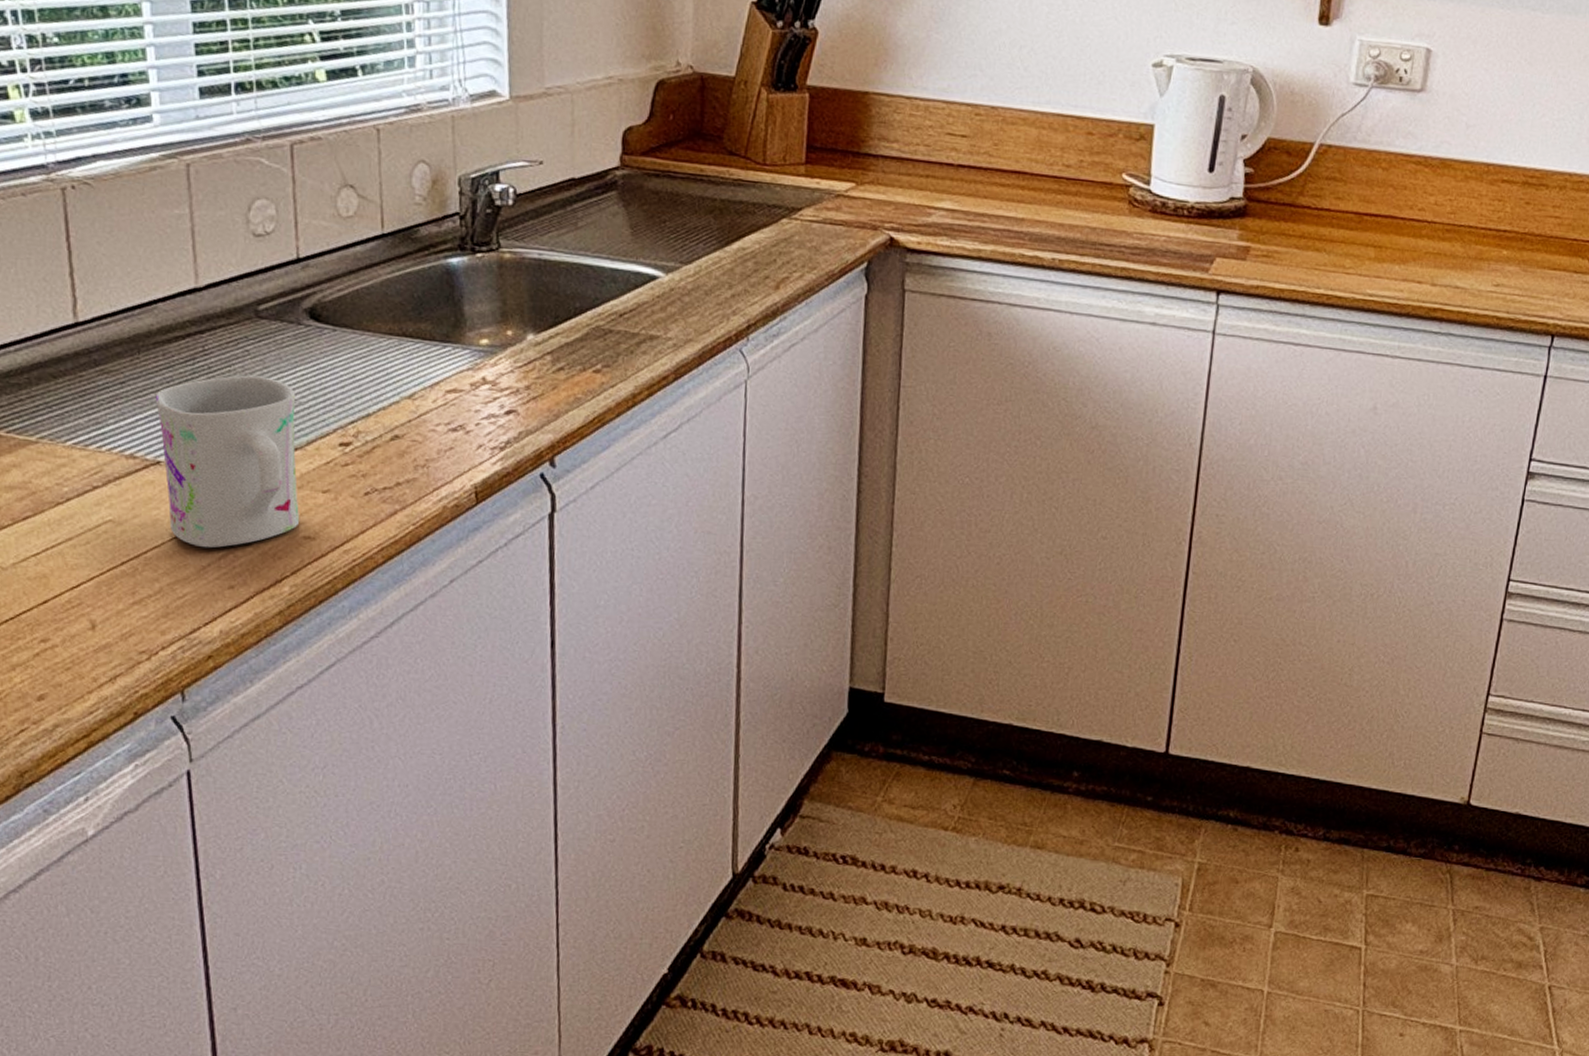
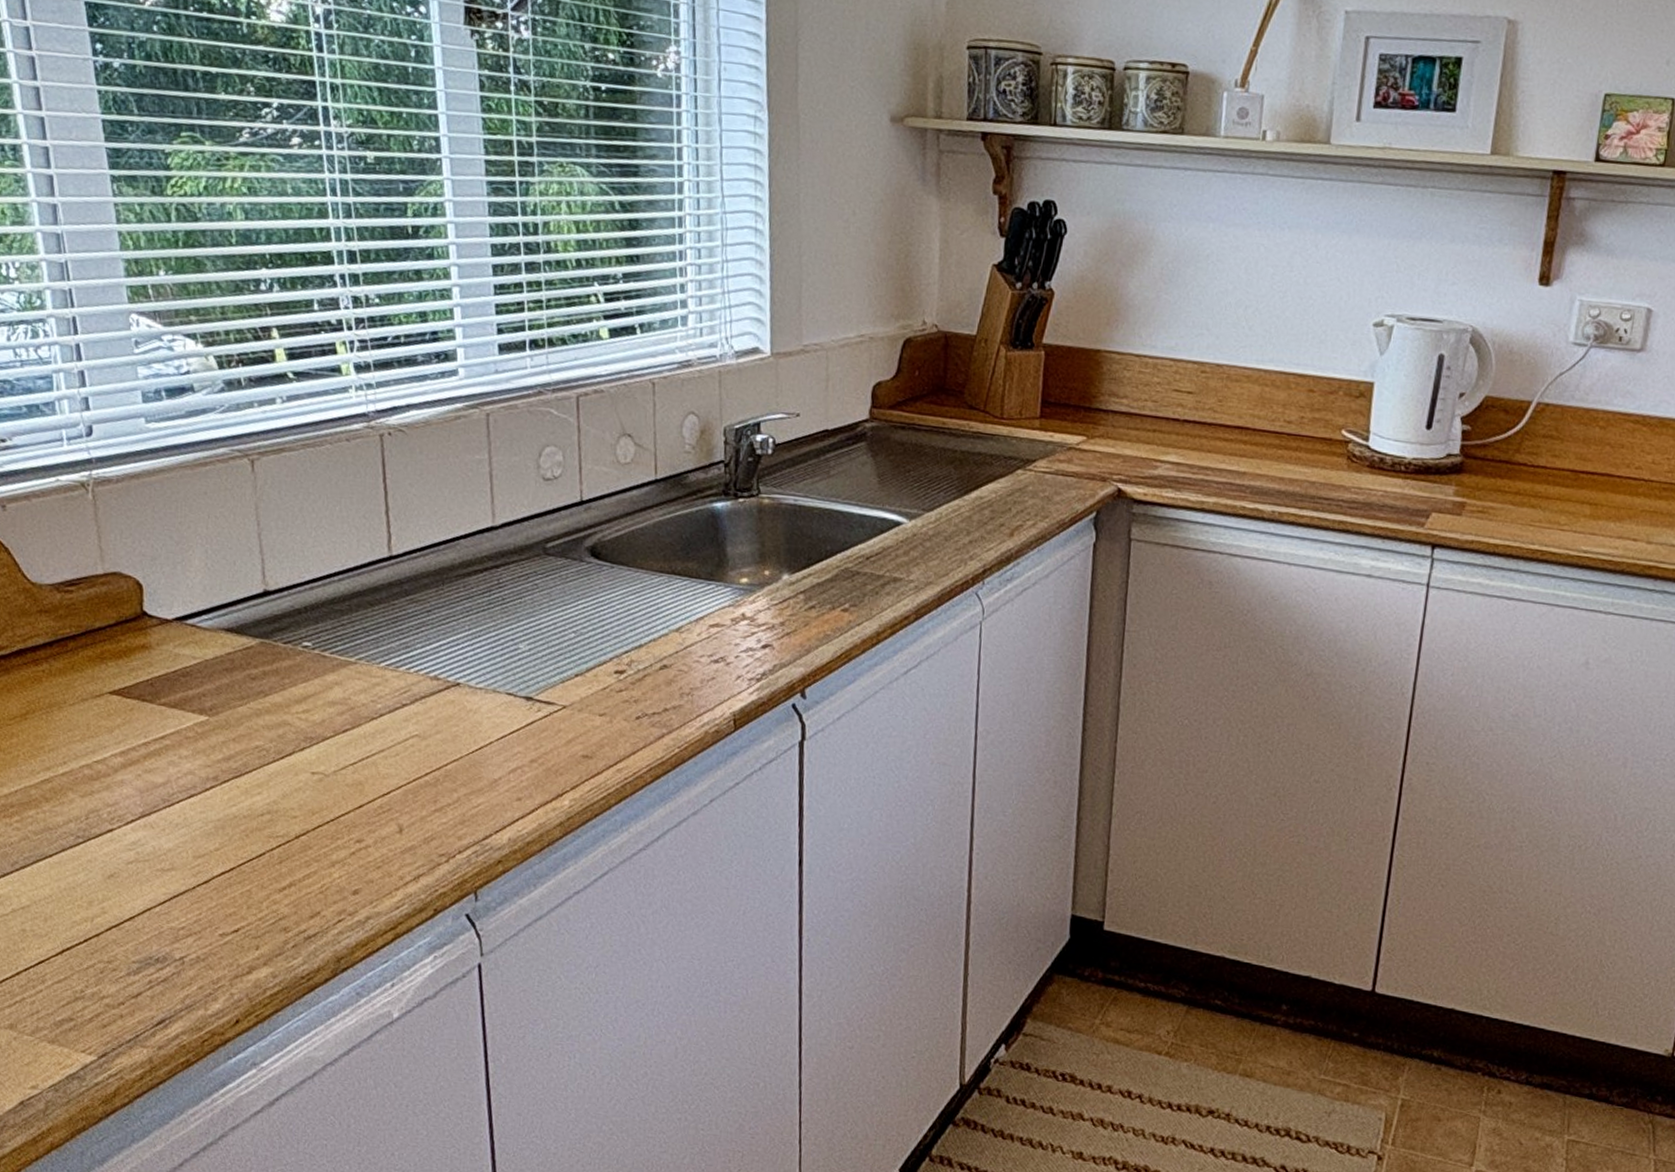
mug: present [155,375,300,549] -> none [456,606,580,764]

